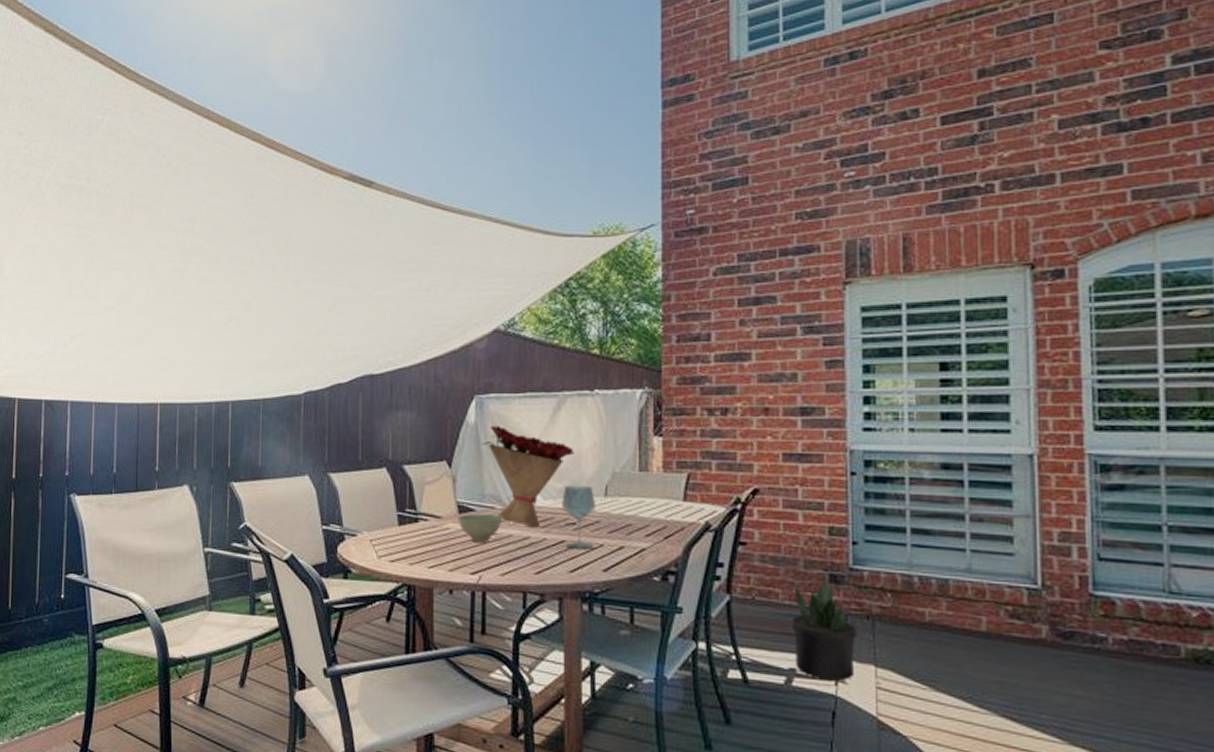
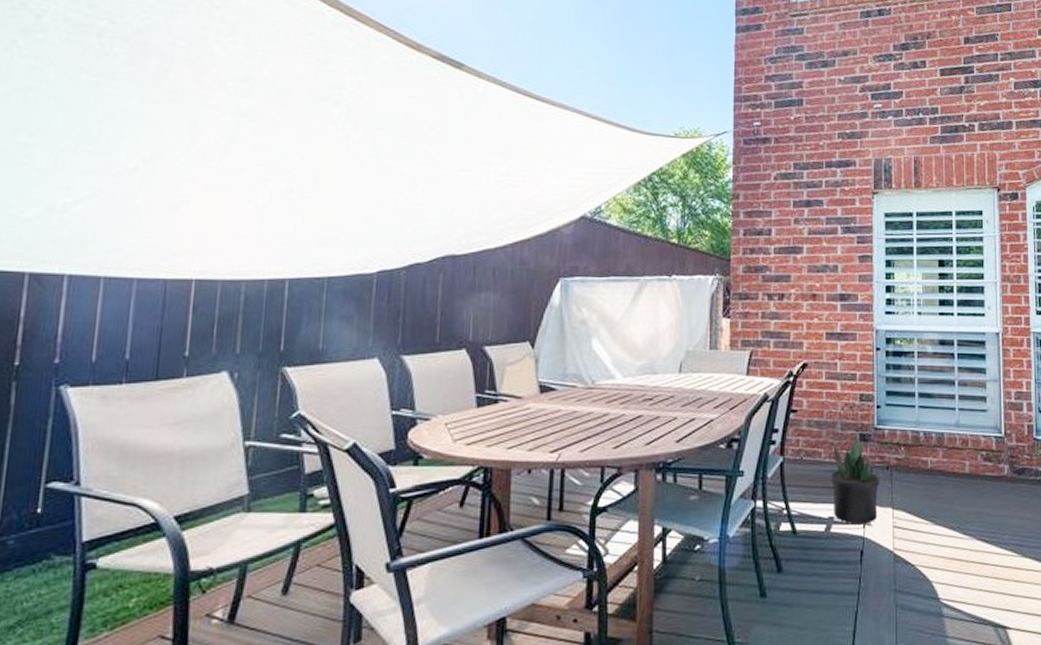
bowl: present [457,513,503,542] -> none [538,393,584,420]
flower bouquet: present [481,425,575,528] -> none [565,307,653,405]
wine glass: present [562,485,596,549] -> none [640,363,671,423]

